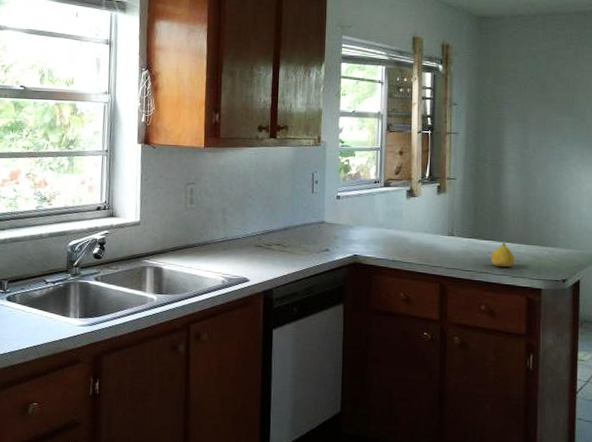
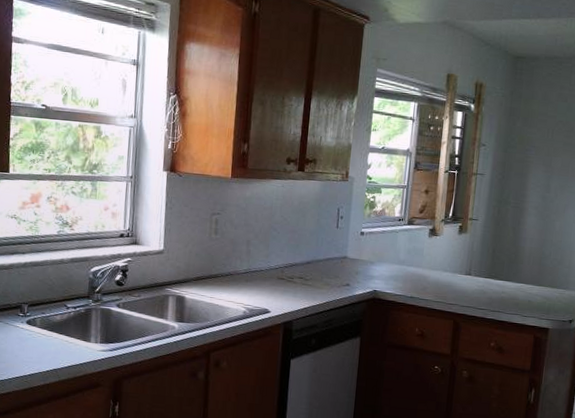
fruit: present [490,241,514,268] -> none [503,282,526,307]

